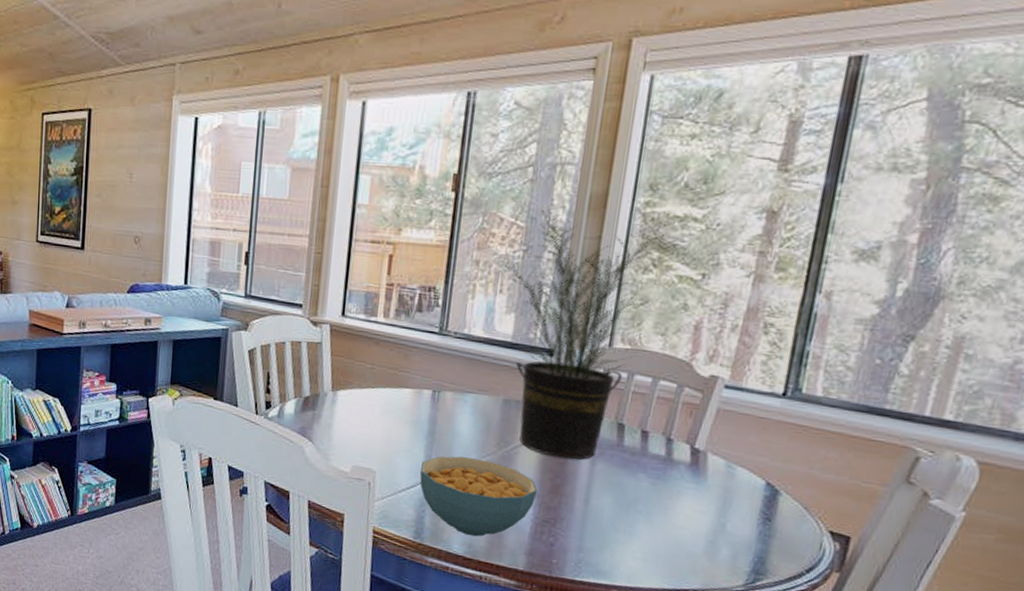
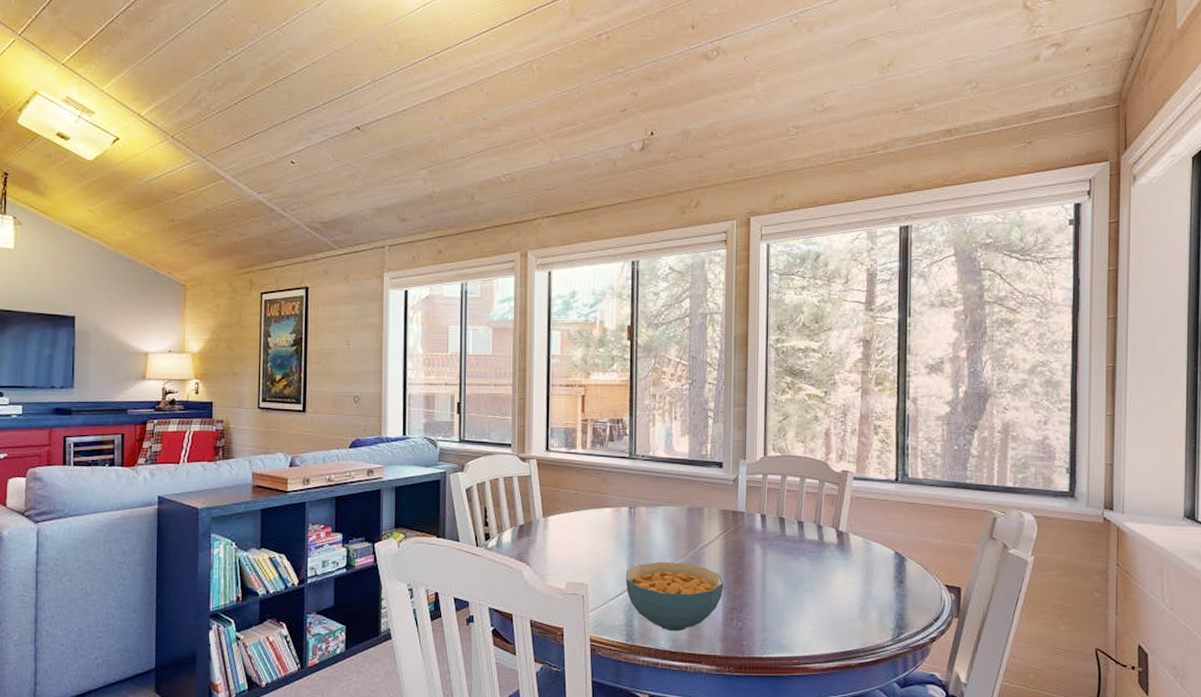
potted plant: present [494,208,676,460] -> none [667,348,800,553]

